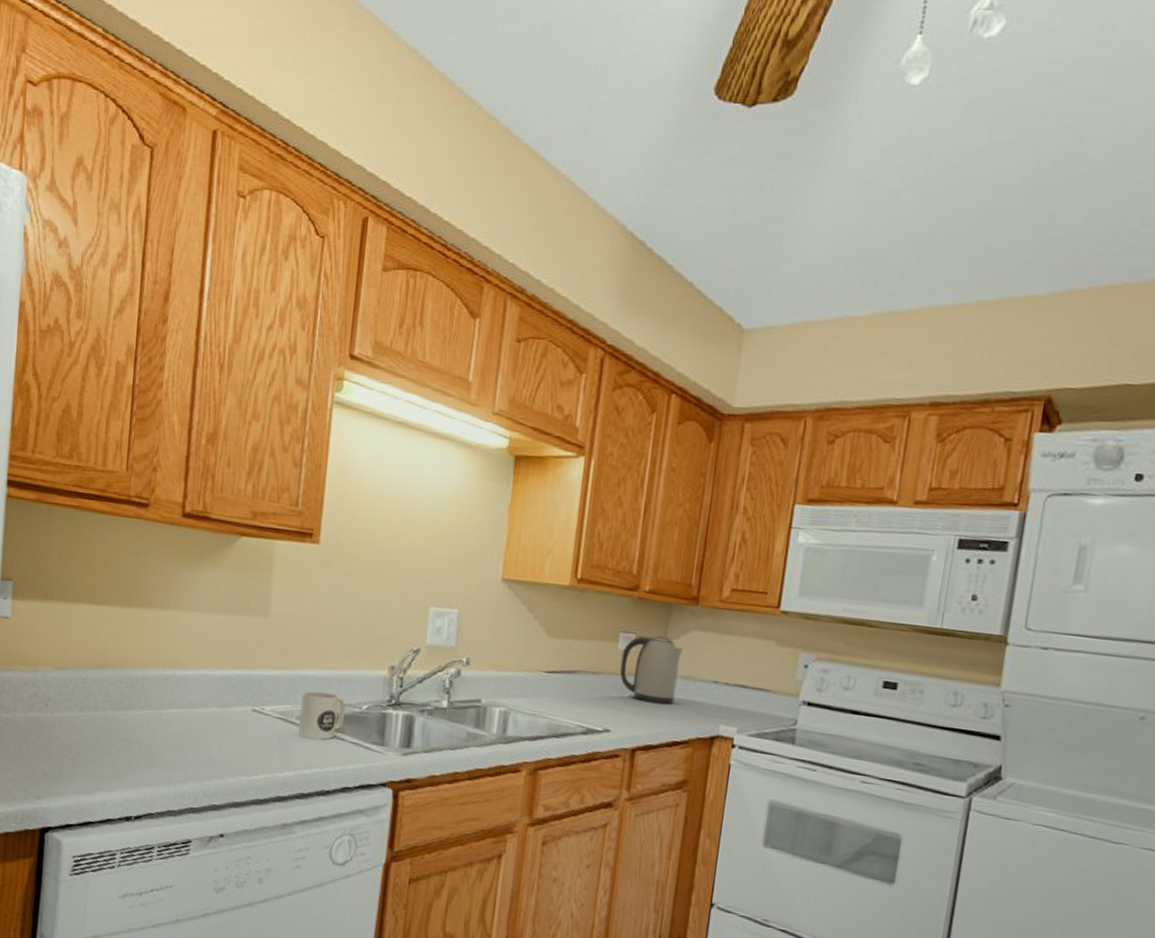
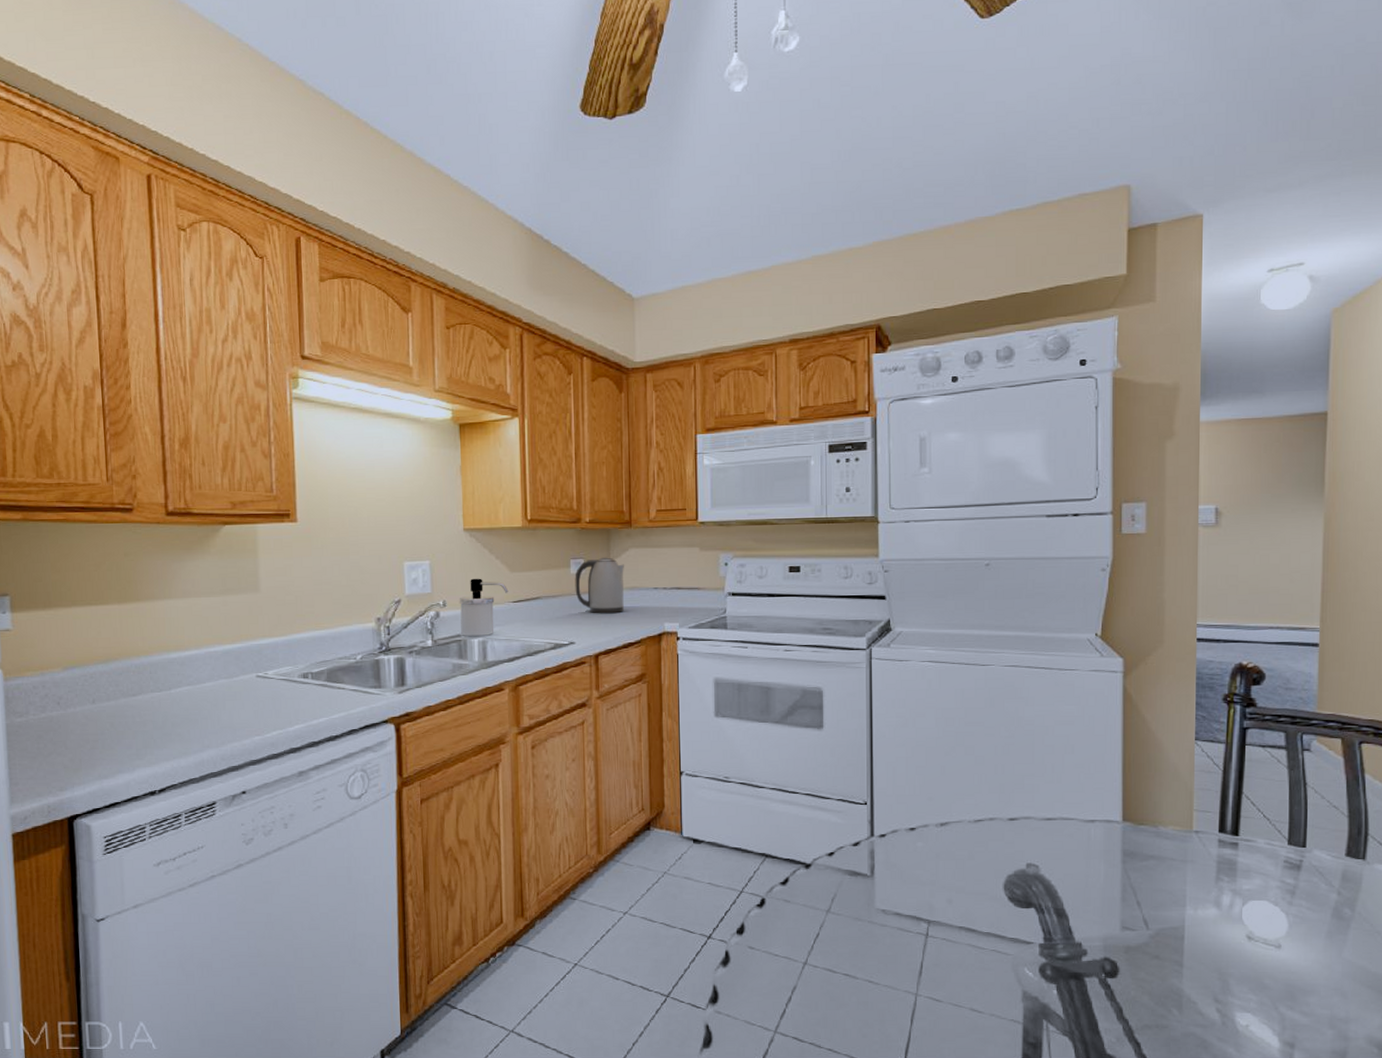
mug: present [298,691,346,740] -> none [300,649,342,692]
soap dispenser: none [482,637,543,706] -> present [459,578,509,636]

